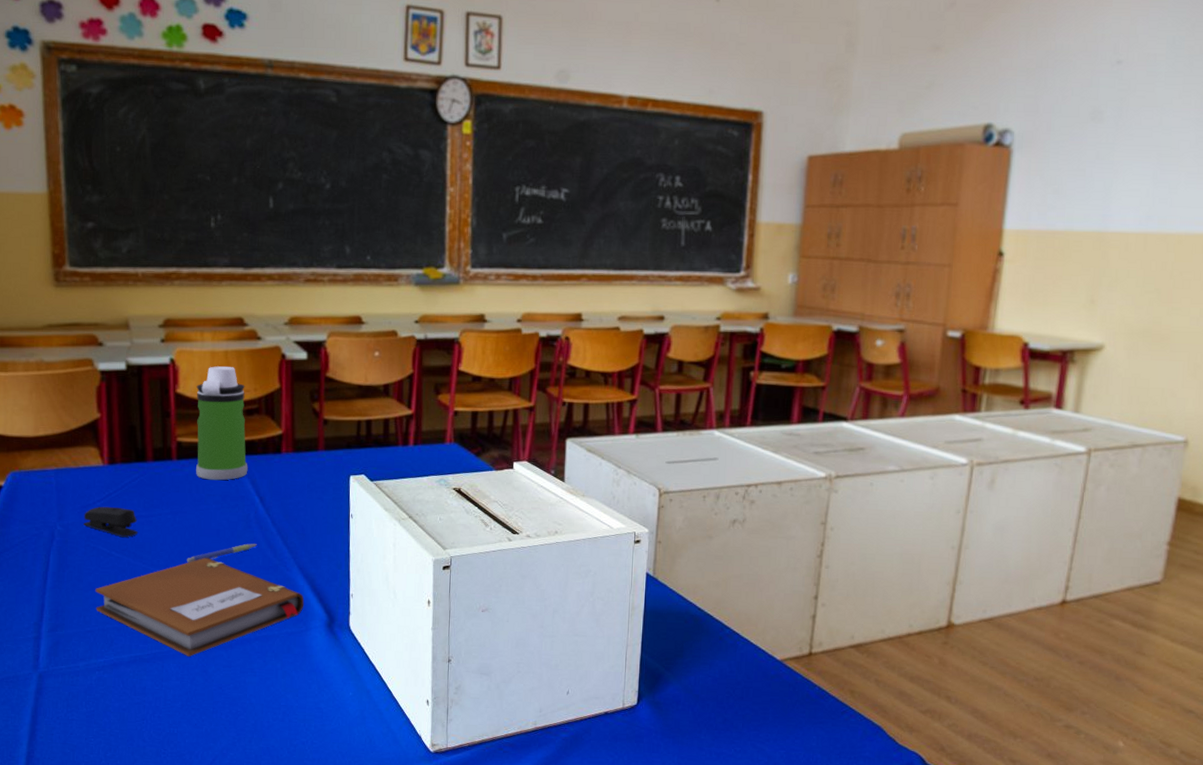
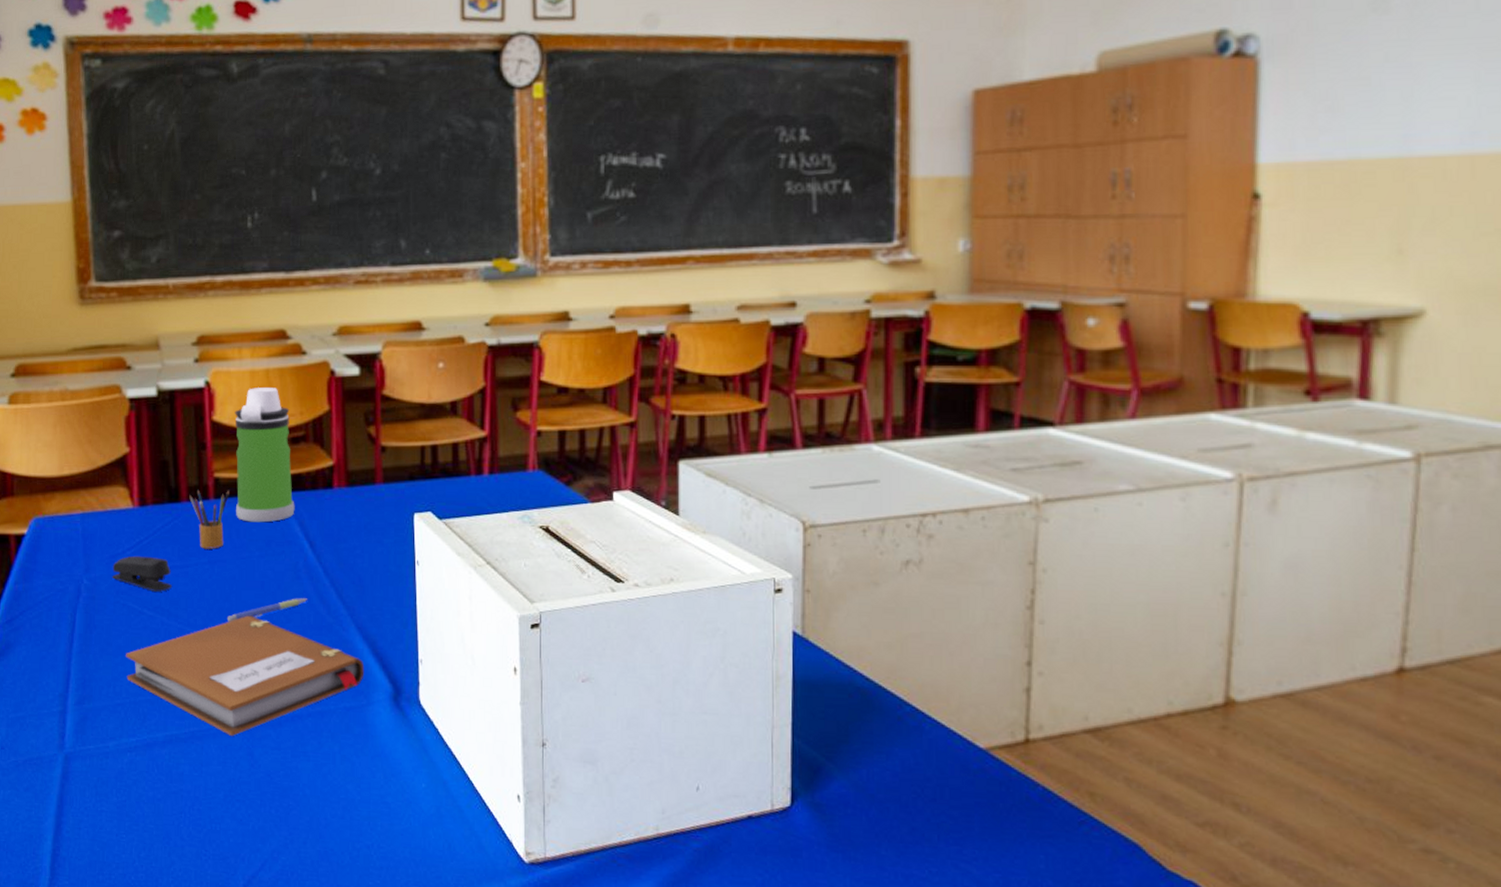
pencil box: none [154,451,190,502] -> present [189,489,229,549]

